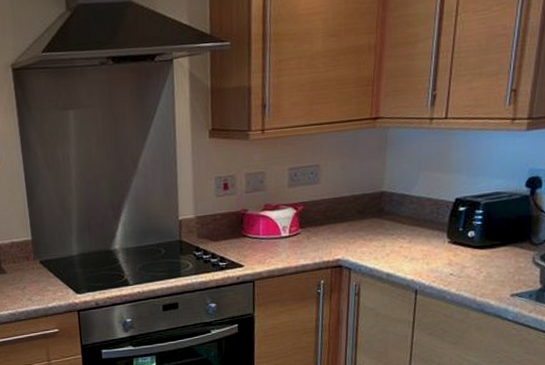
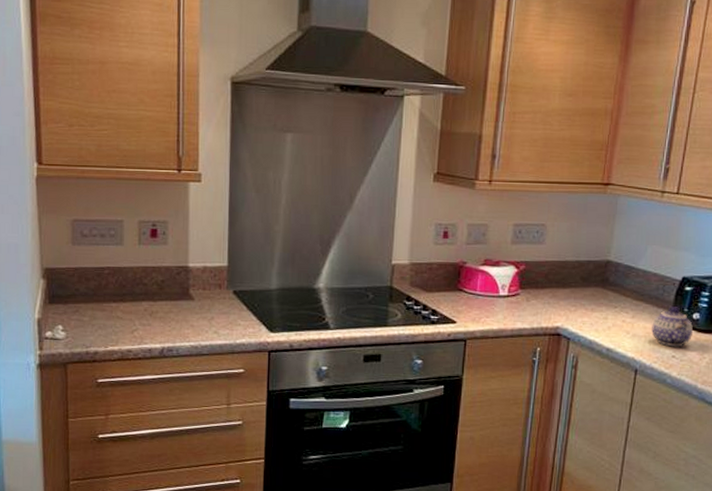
teapot: none [429,226,469,266] -> present [651,305,693,347]

